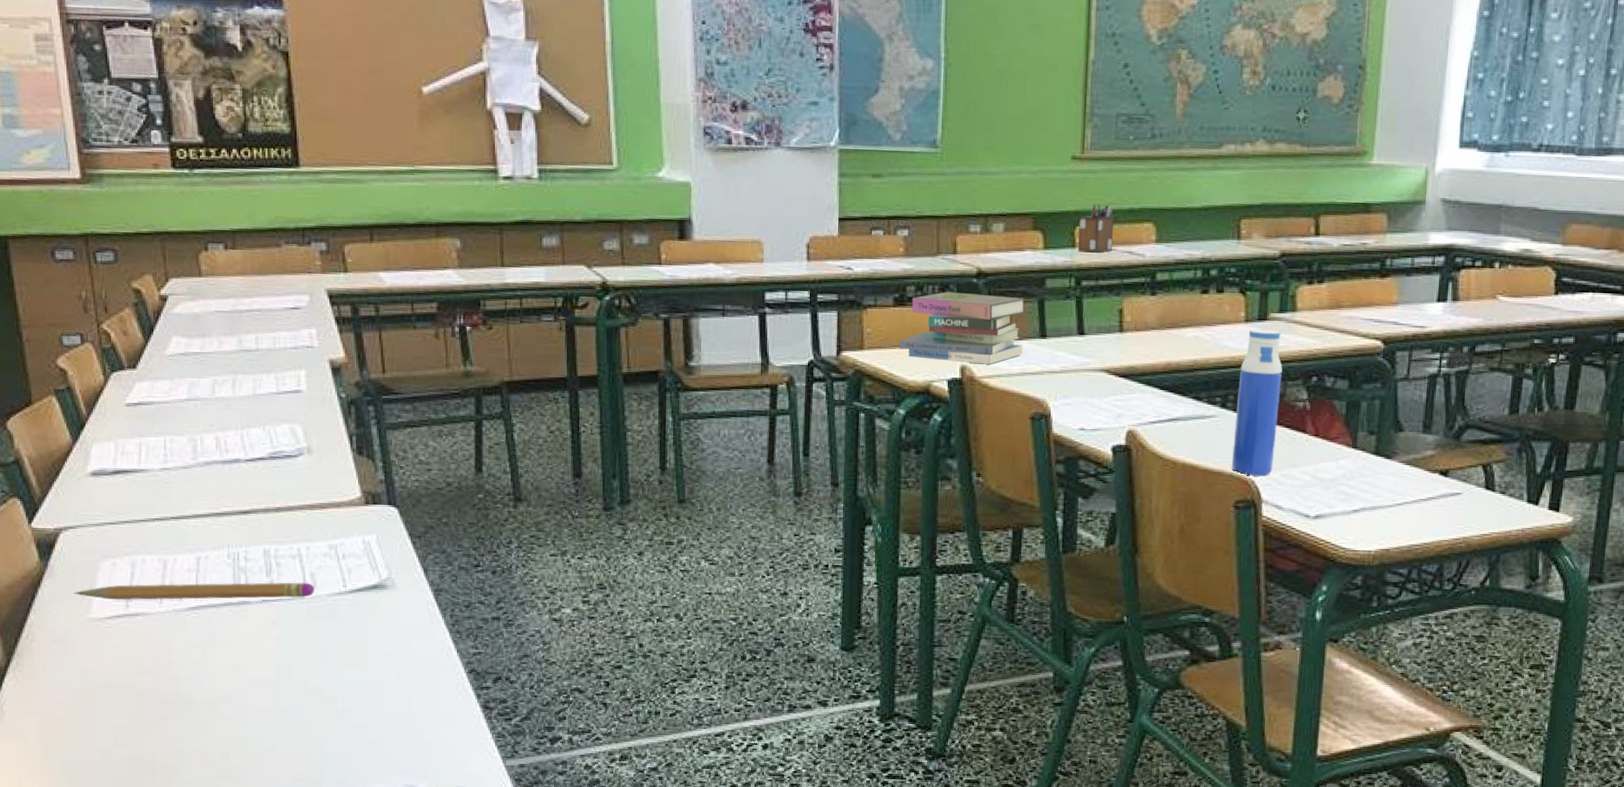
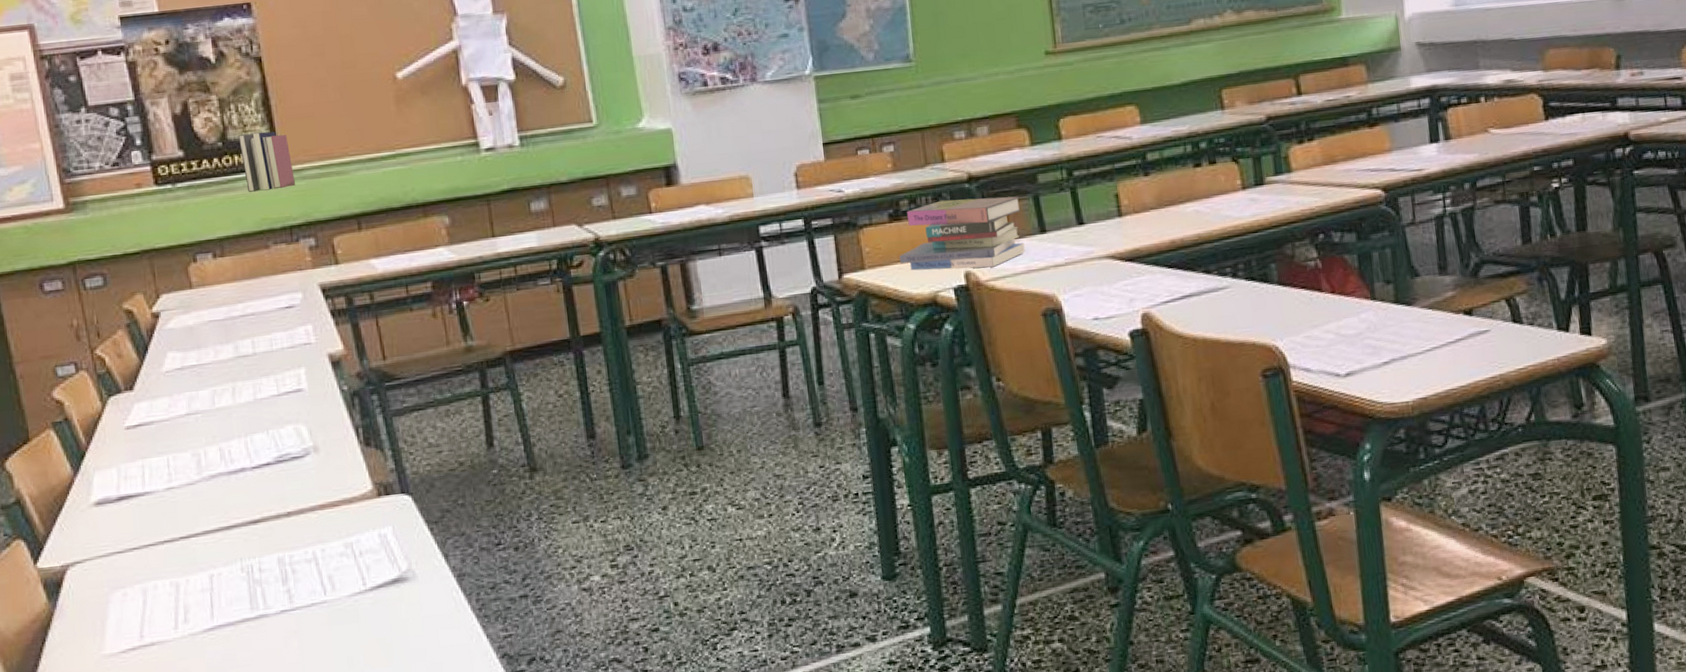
pencil: present [74,582,314,601] -> none [85,586,334,634]
books: none [258,129,311,189] -> present [238,132,295,192]
desk organizer: present [1078,204,1114,253] -> none [1061,93,1099,144]
water bottle: present [1231,329,1282,476] -> none [1245,193,1295,342]

